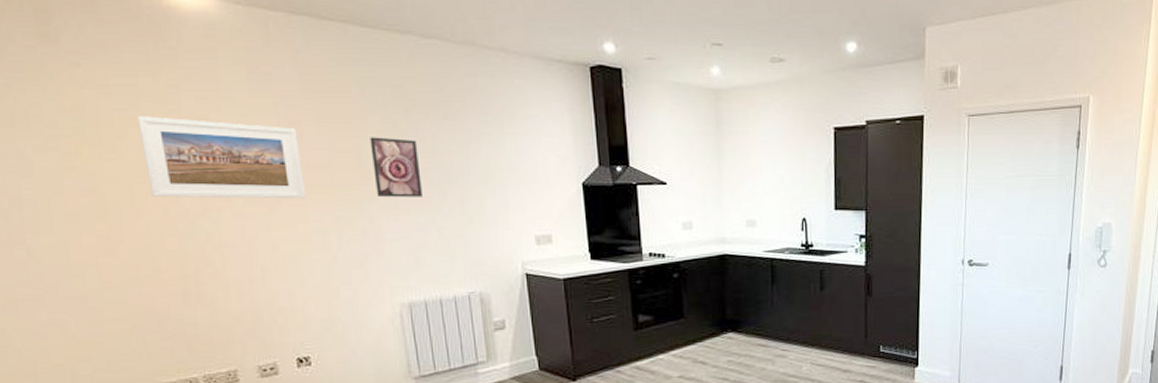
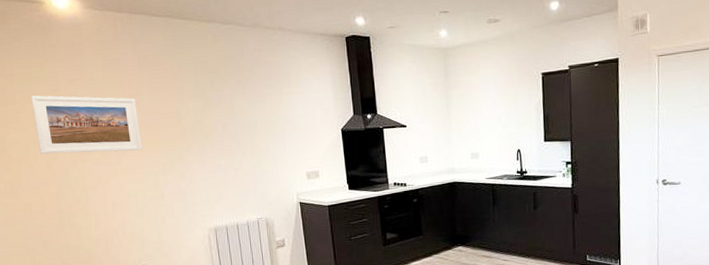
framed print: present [370,137,422,198] -> none [186,101,223,148]

